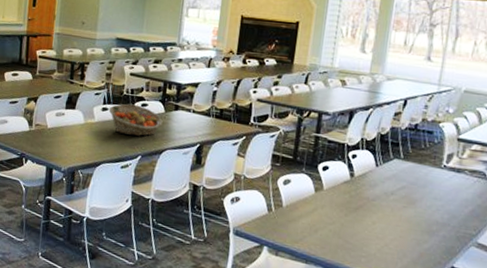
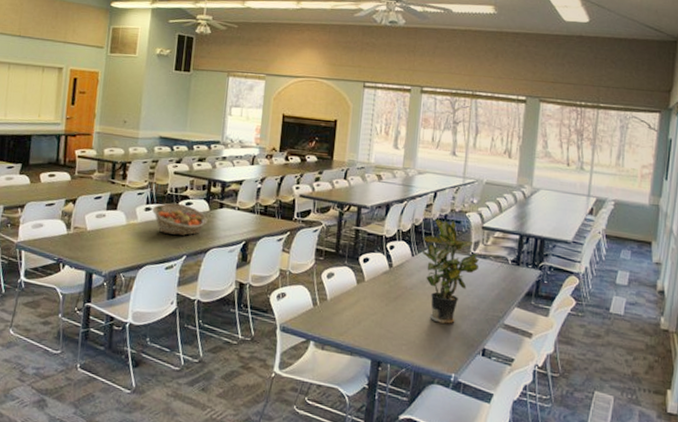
potted plant: none [387,127,452,239] -> present [422,218,479,324]

